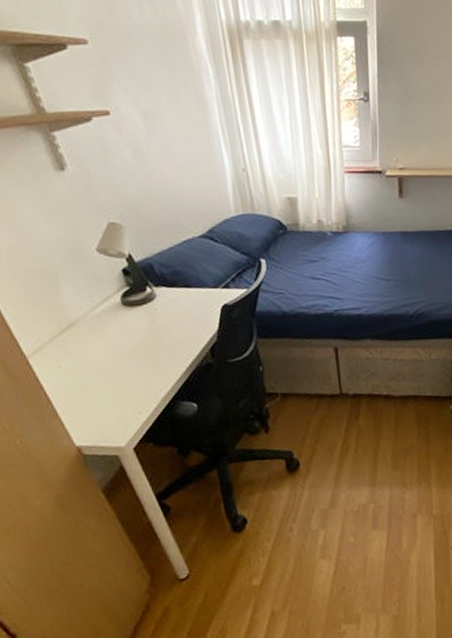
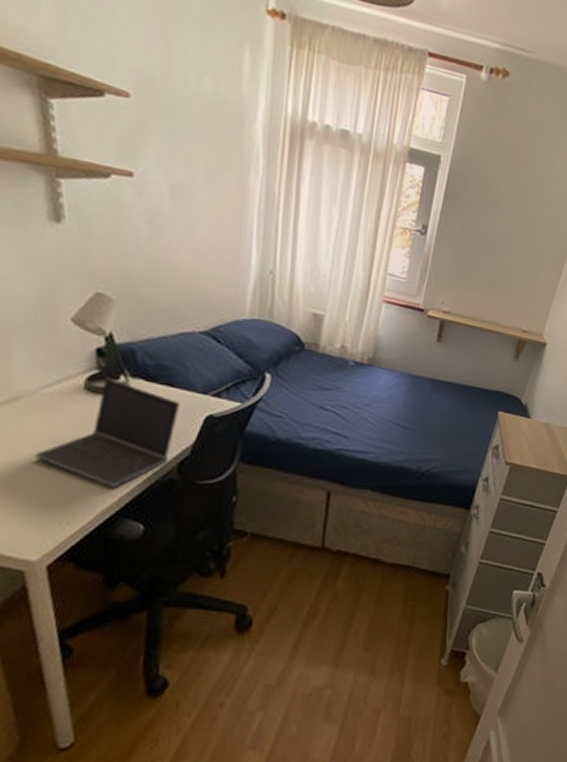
laptop computer: none [99,291,201,379] -> present [34,377,181,488]

